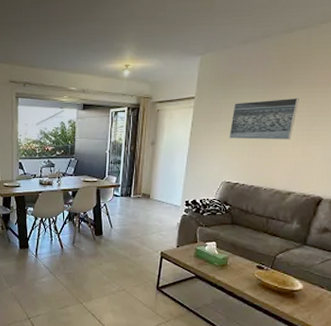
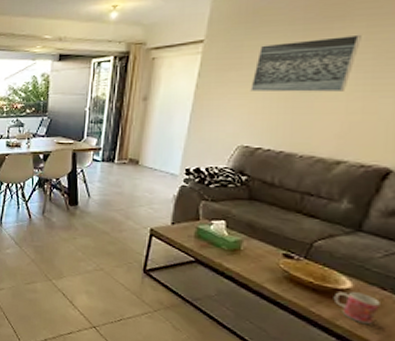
mug: none [291,292,320,315] -> present [333,292,380,324]

